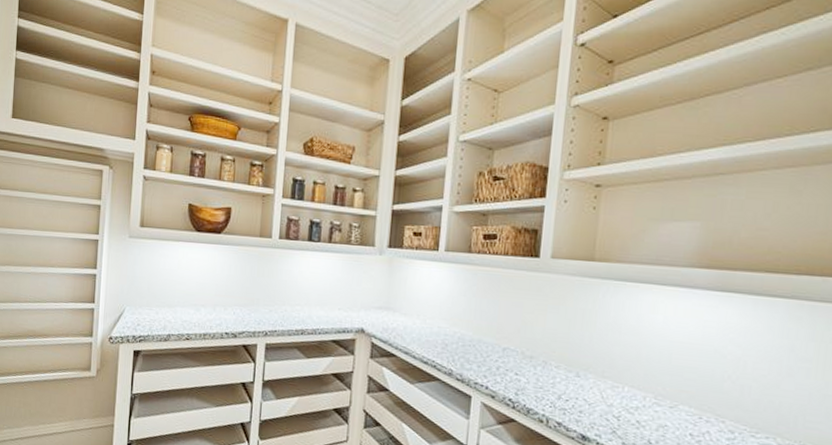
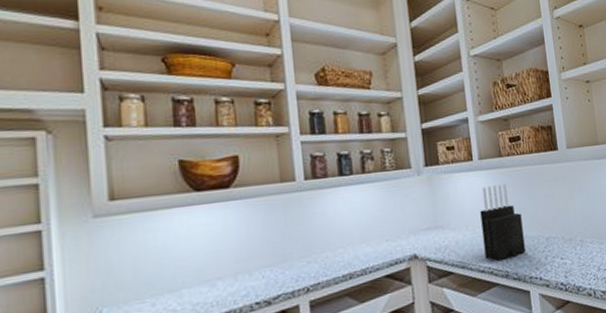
knife block: none [431,279,480,359] -> present [480,184,526,262]

